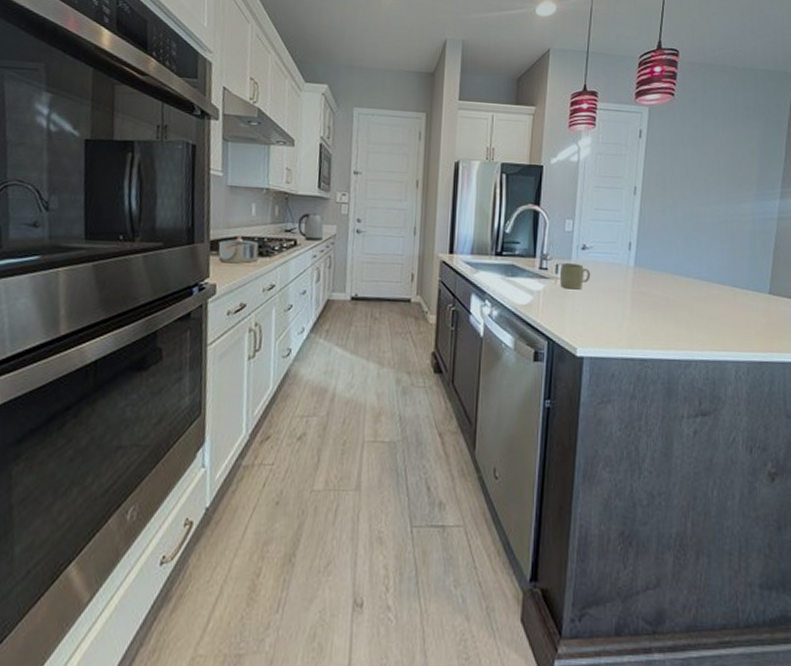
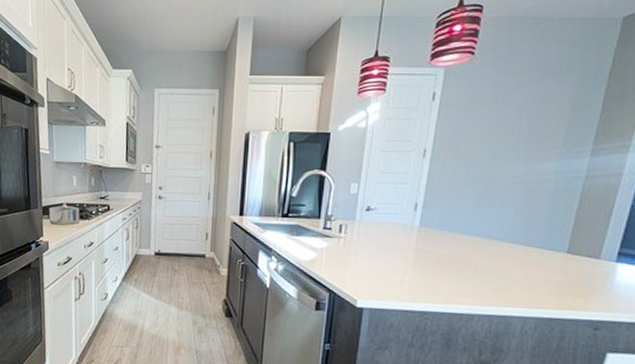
kettle: present [297,212,324,241] -> none [110,182,132,206]
mug: present [559,263,591,290] -> none [342,224,374,248]

